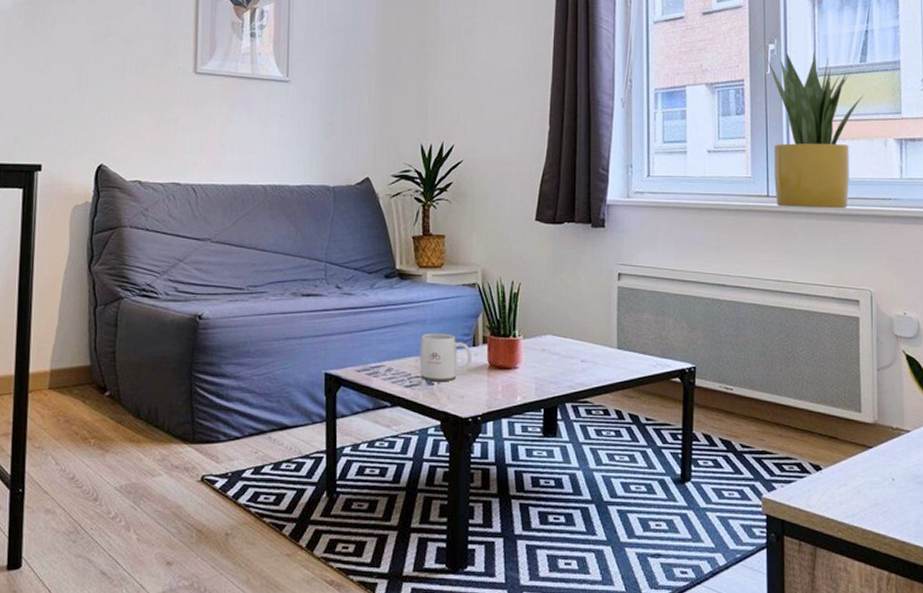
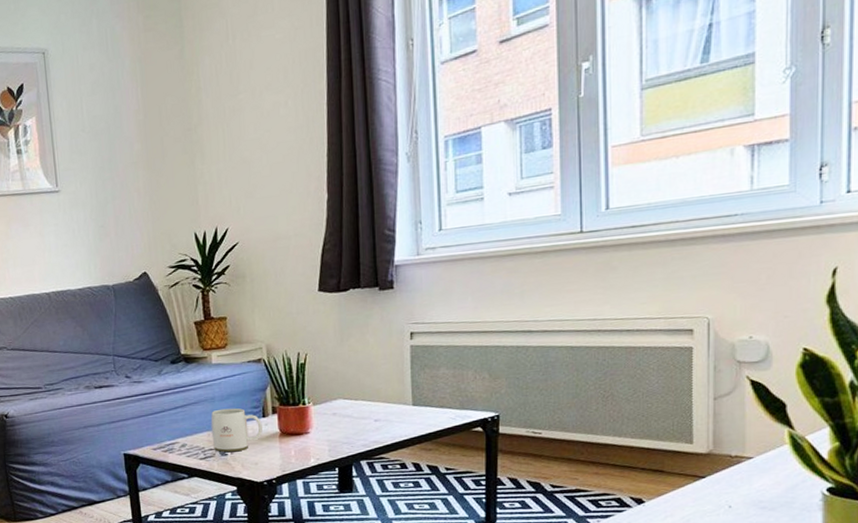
planter: present [767,52,864,209] -> none [580,62,705,242]

